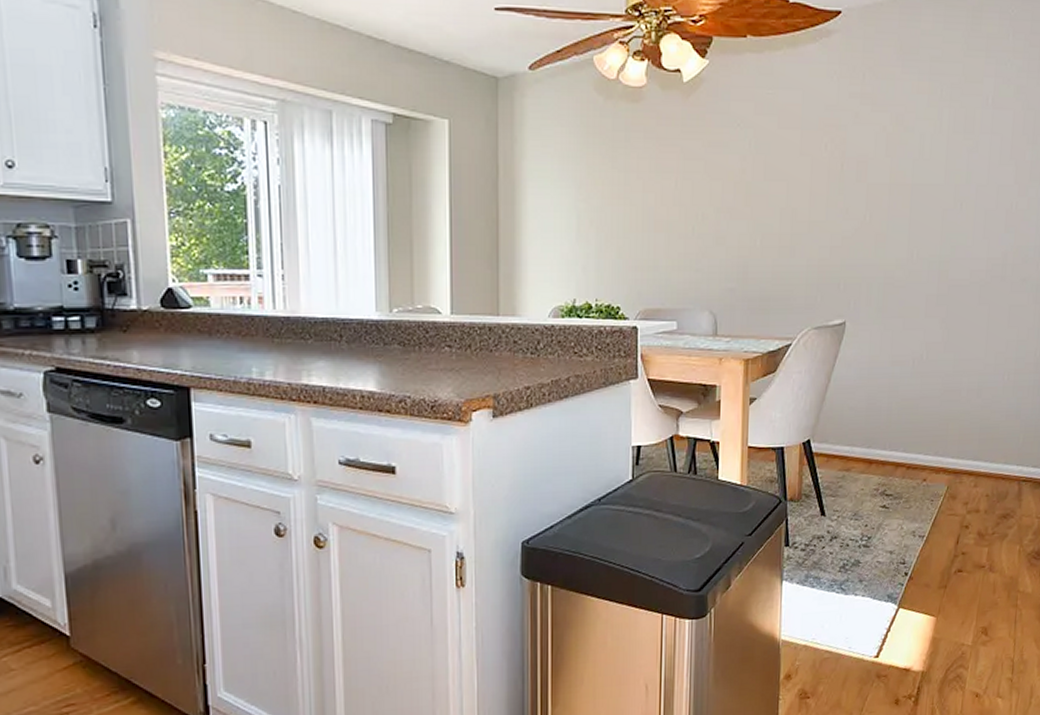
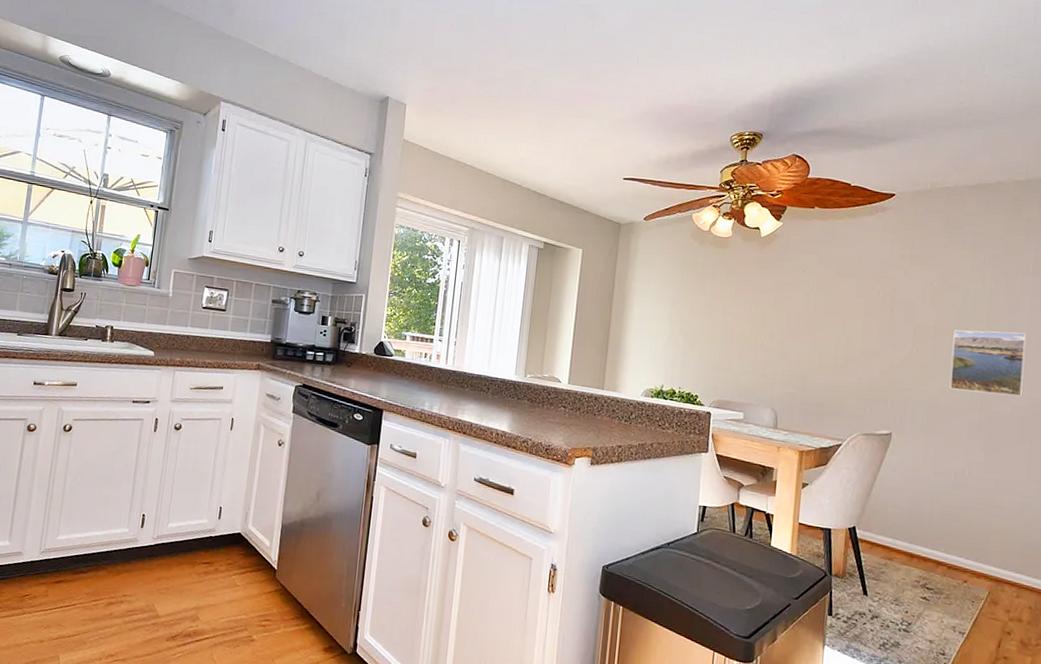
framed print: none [905,180,986,259] -> present [949,329,1027,397]

